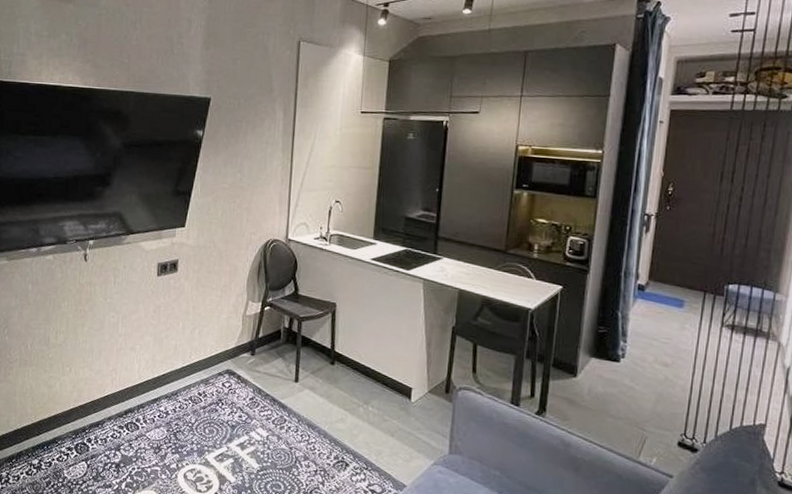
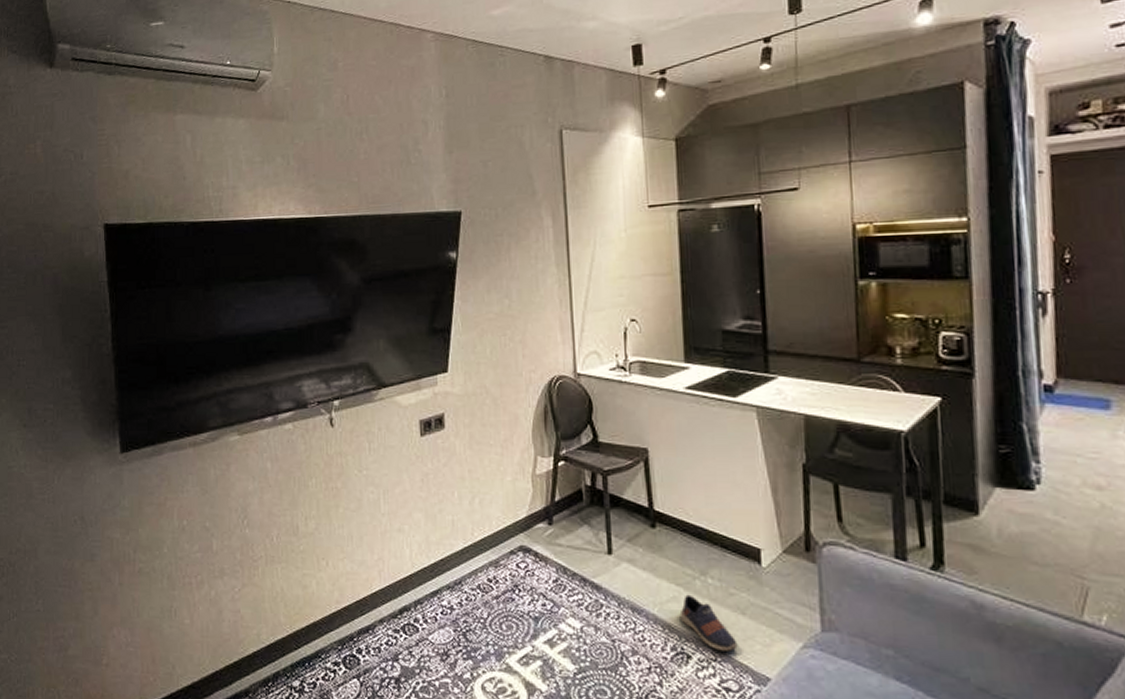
shoe: none [344,417,385,463] -> present [679,594,738,651]

